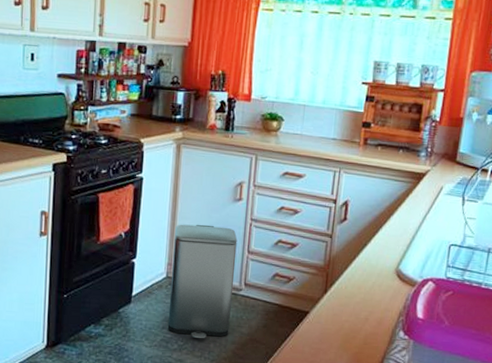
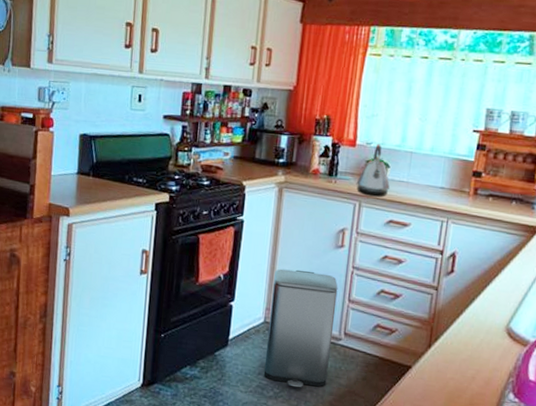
kettle: none [252,98,285,151] -> present [356,144,390,198]

